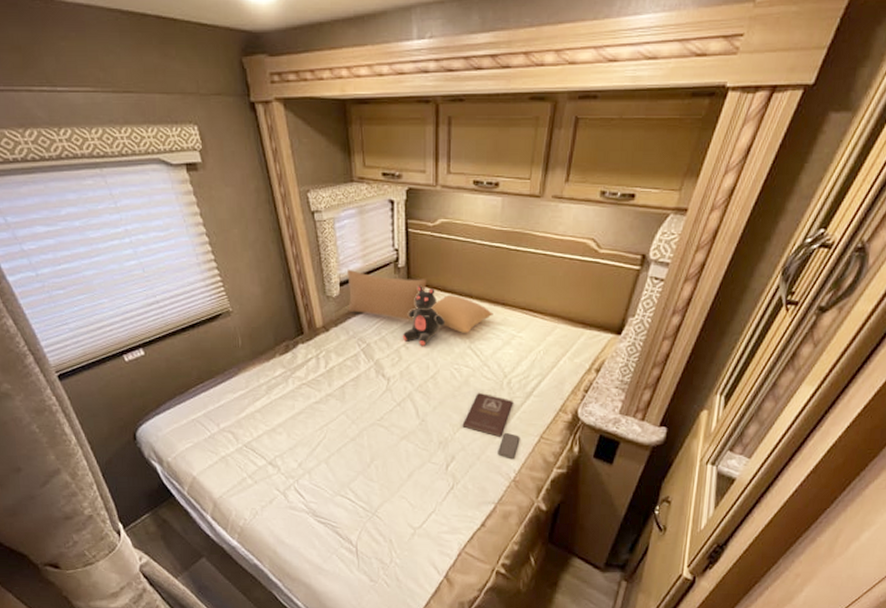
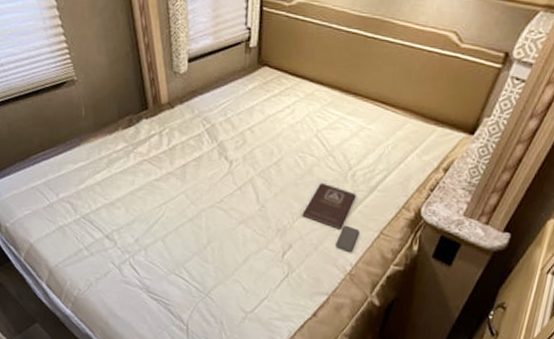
pillow: present [347,269,426,322] -> none [194,45,277,105]
stuffed animal: present [402,286,446,346] -> none [248,68,294,131]
pillow: present [431,295,494,333] -> none [280,80,344,121]

